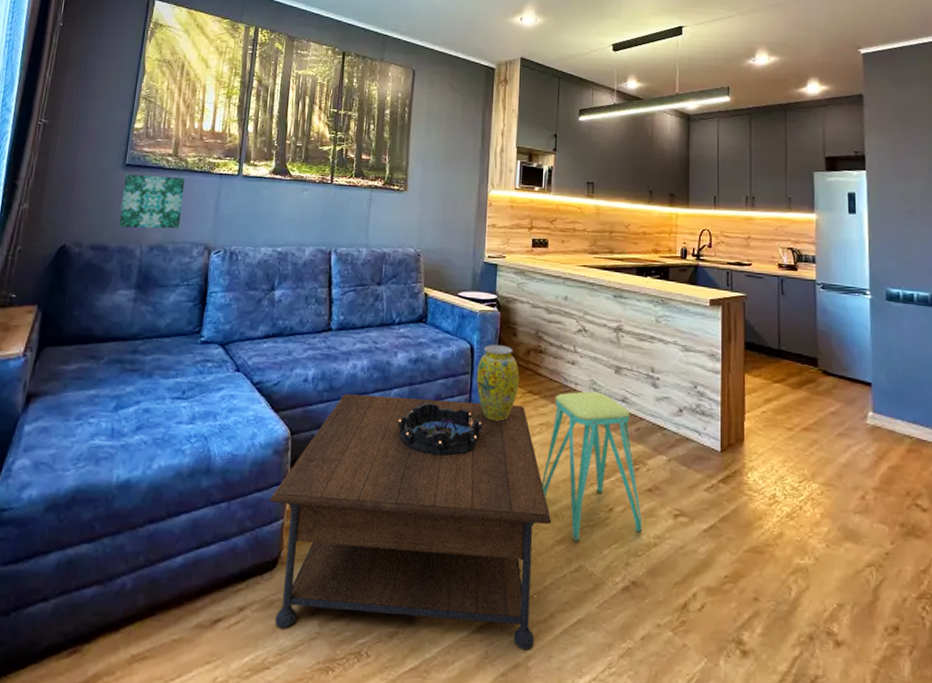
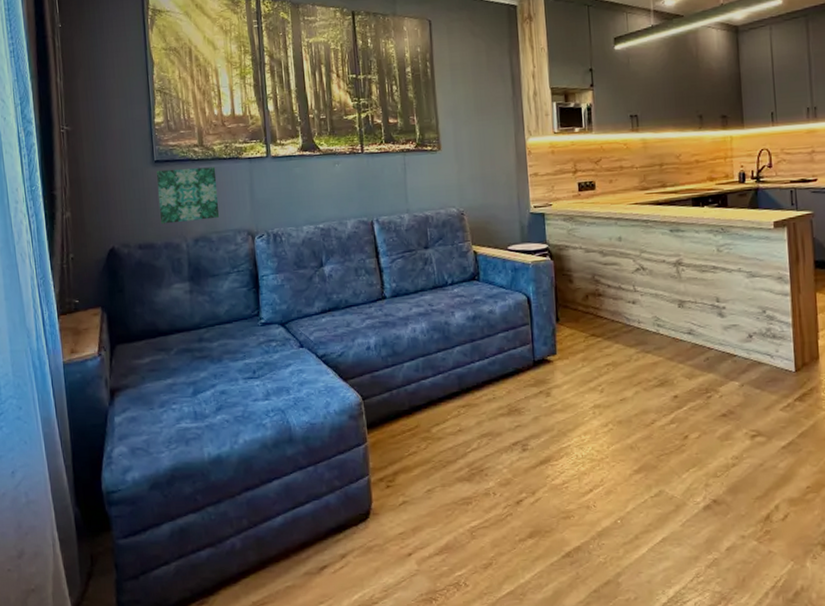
coffee table: present [270,394,552,649] -> none [353,349,628,569]
decorative bowl: present [397,402,483,456] -> none [464,356,549,405]
vase: present [477,344,520,421] -> none [536,293,581,366]
stool: present [541,391,643,541] -> none [613,327,720,469]

